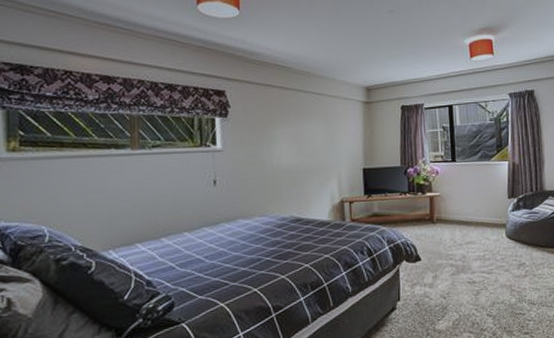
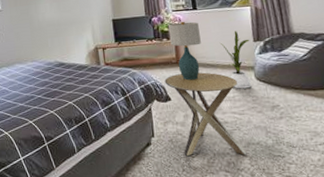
side table: none [416,230,491,319] -> present [164,72,247,156]
table lamp: none [424,174,457,239] -> present [168,21,201,81]
house plant: none [476,186,505,247] -> present [221,30,251,89]

